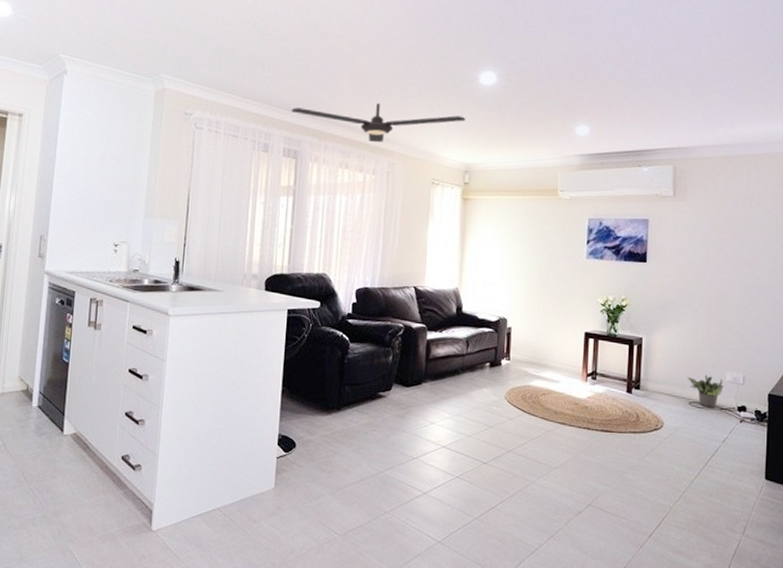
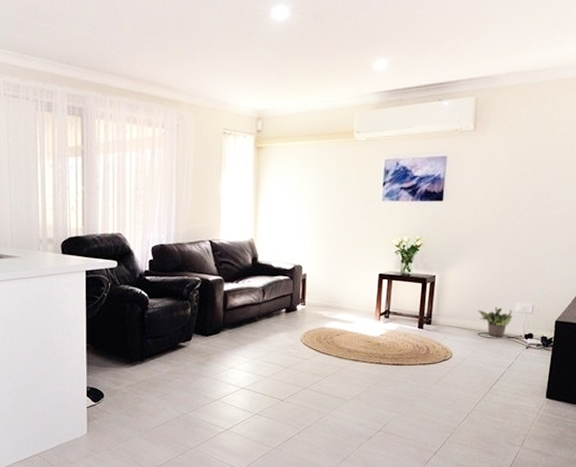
ceiling fan: present [291,103,466,143] -> none [72,49,257,94]

